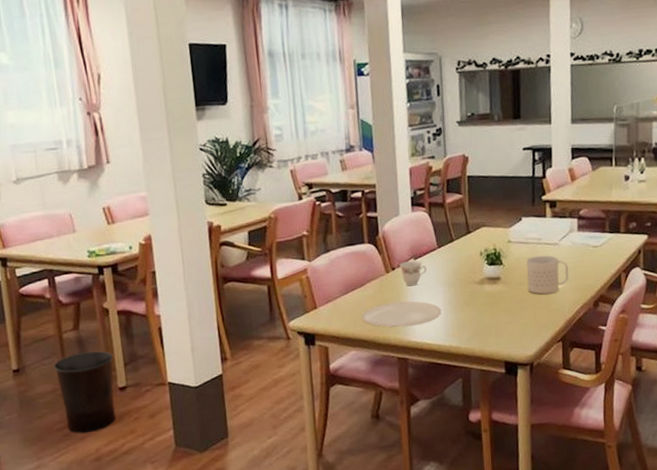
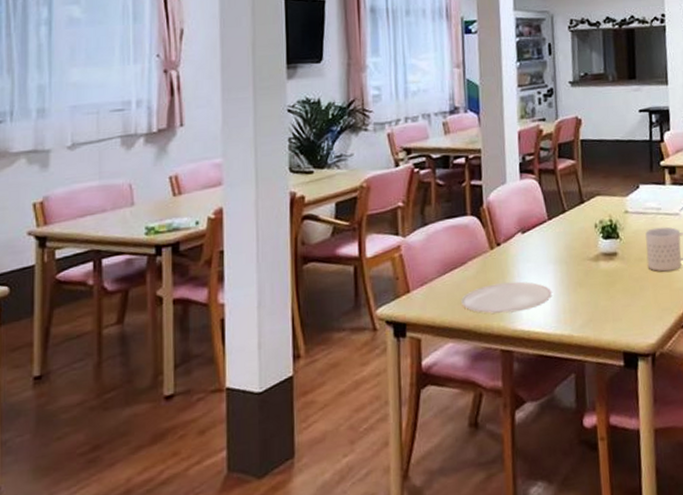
waste bin: present [53,351,116,433] -> none [85,349,162,458]
teacup: present [399,260,427,287] -> none [505,234,536,265]

